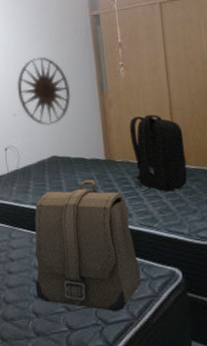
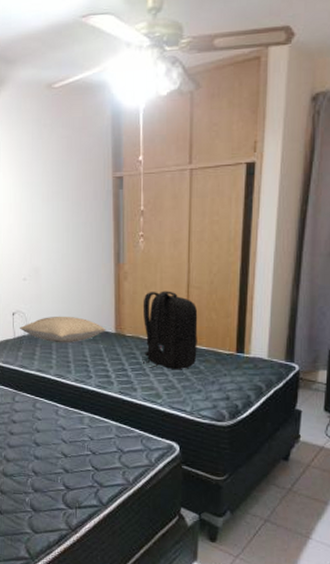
pillow: none [13,147,97,175] -> present [20,316,106,343]
wall art: present [17,57,71,125] -> none [28,219,85,293]
backpack: present [35,179,142,312] -> none [36,351,140,477]

